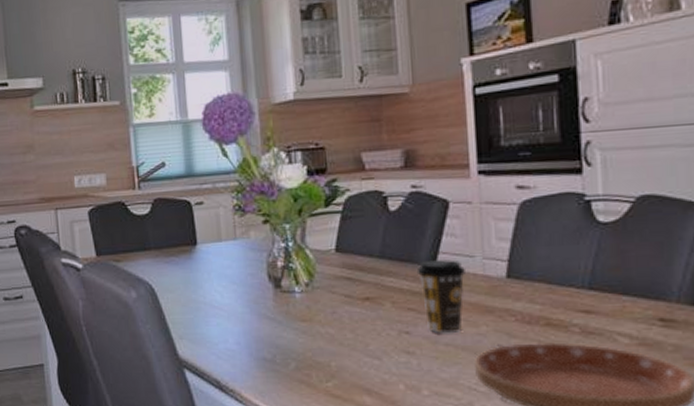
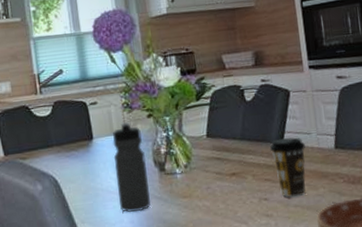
water bottle: none [220,227,261,333] -> present [113,122,151,213]

